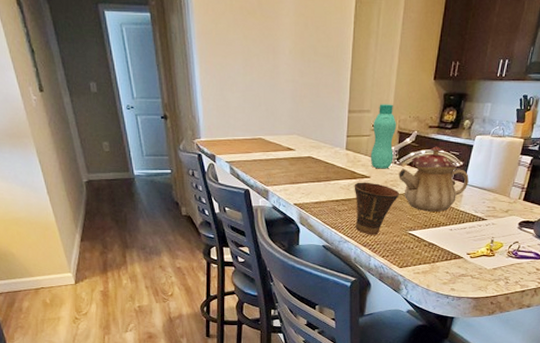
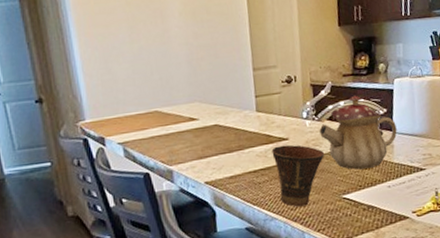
bottle: present [370,104,397,169] -> none [282,56,311,129]

